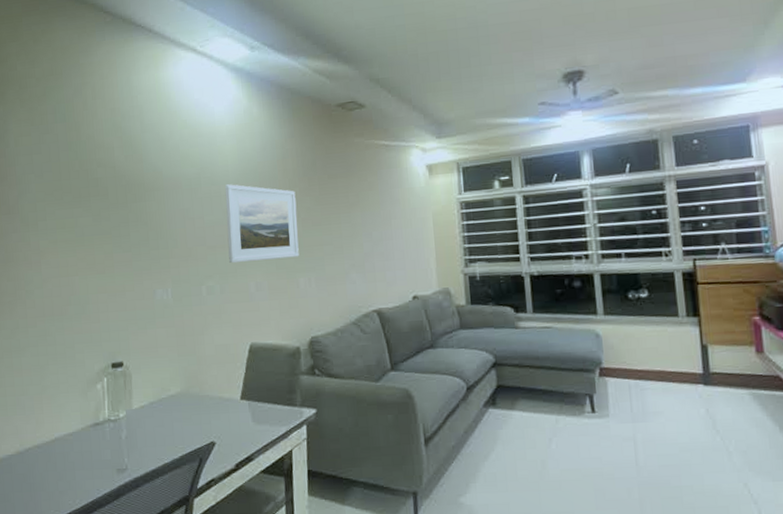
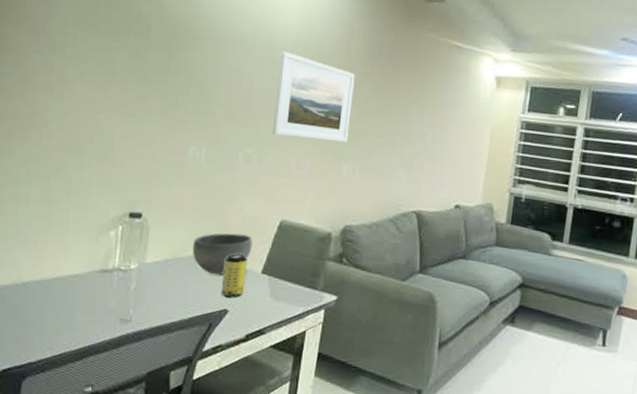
bowl: none [172,364,228,408] -> present [192,233,253,275]
beverage can: none [204,384,228,430] -> present [221,253,247,298]

